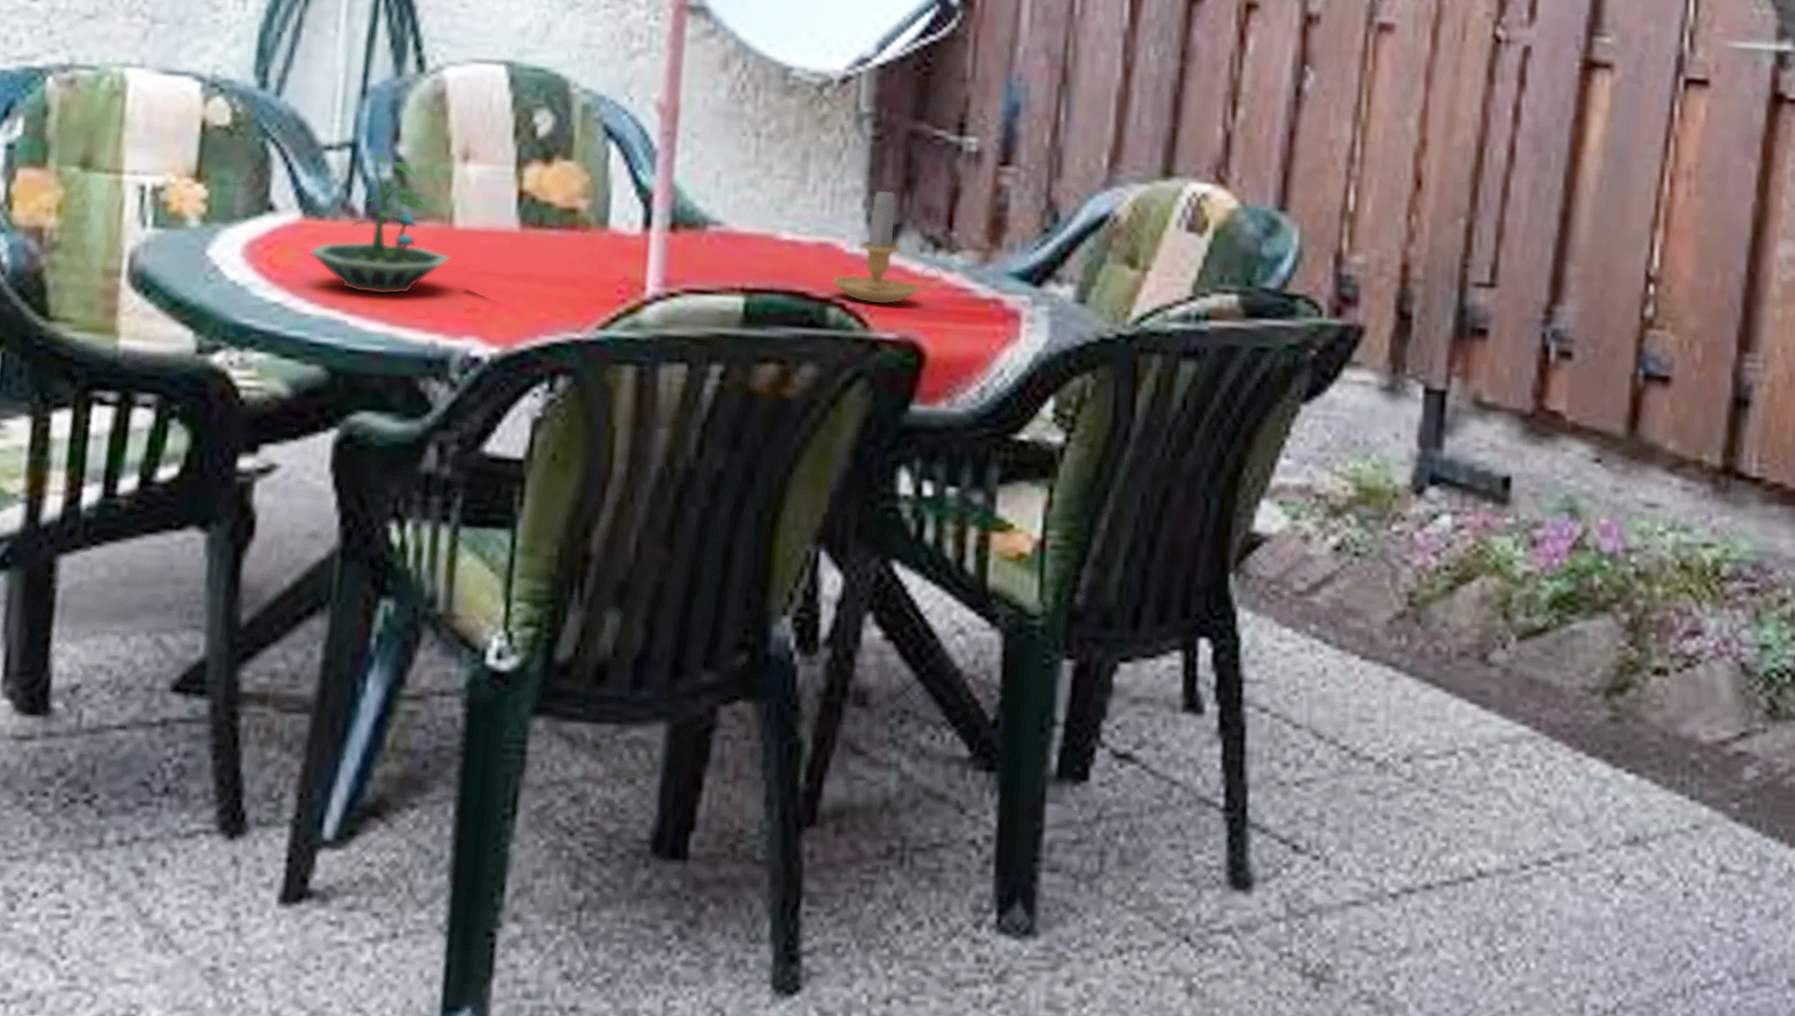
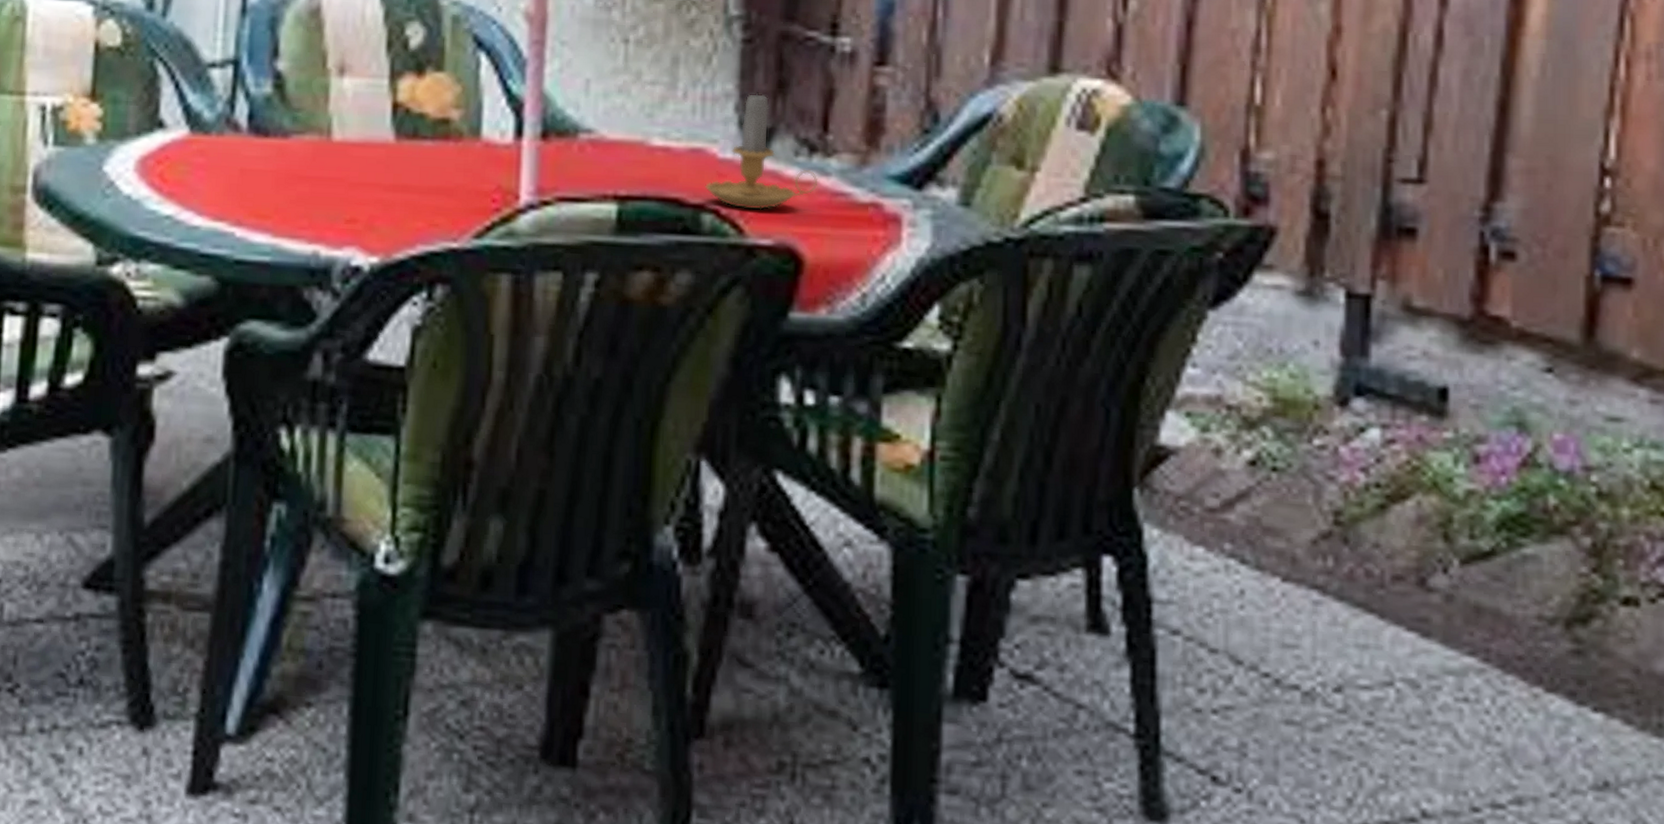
terrarium: present [308,154,451,295] -> none [196,70,330,207]

